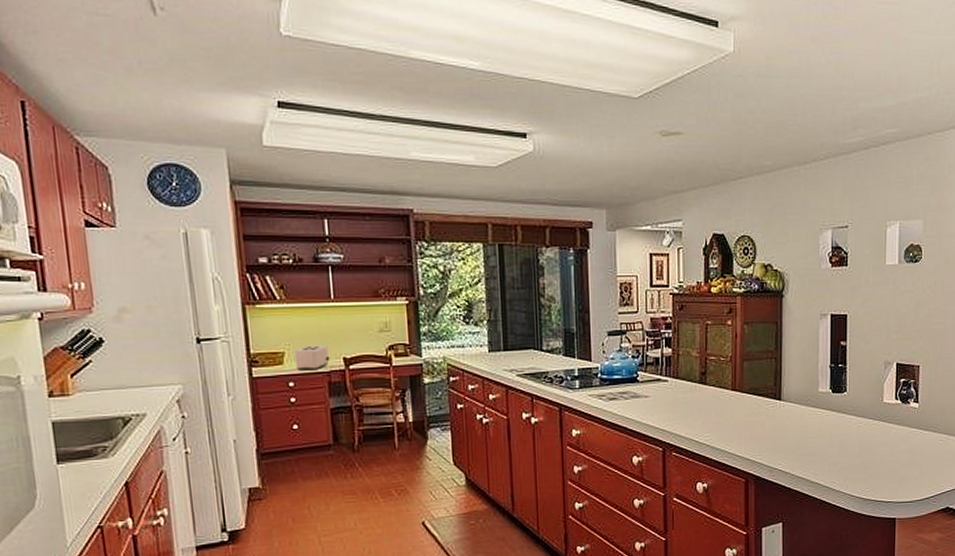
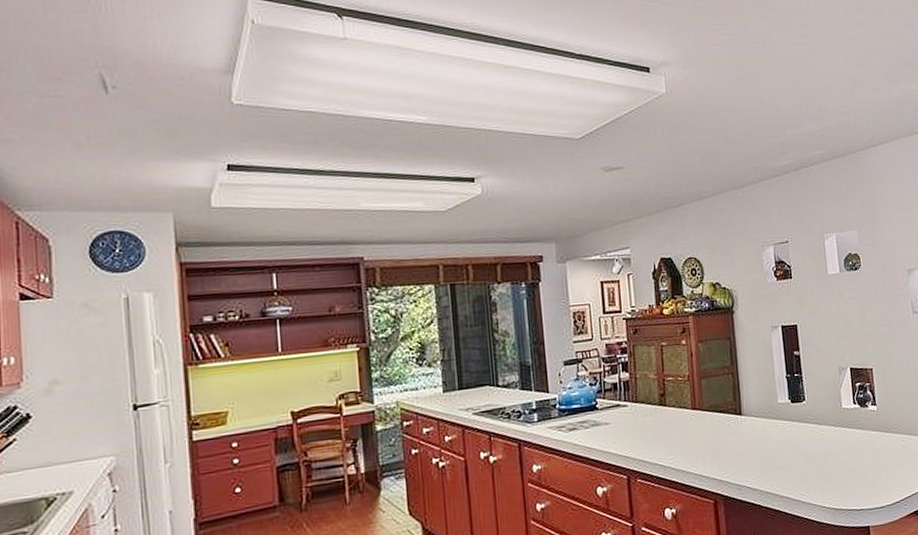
toaster: present [294,345,330,371] -> none [239,400,277,430]

